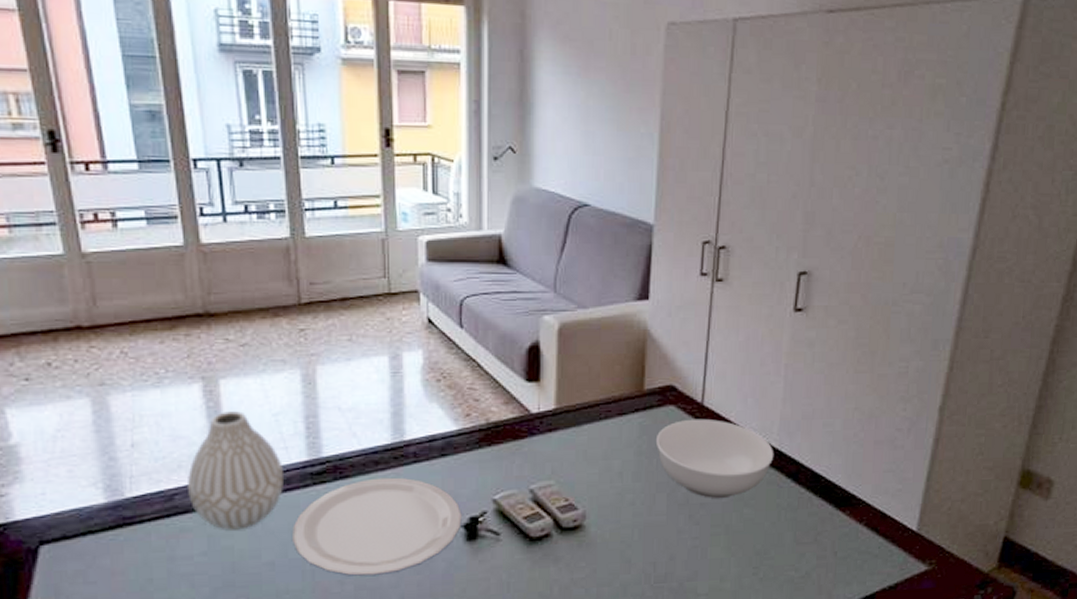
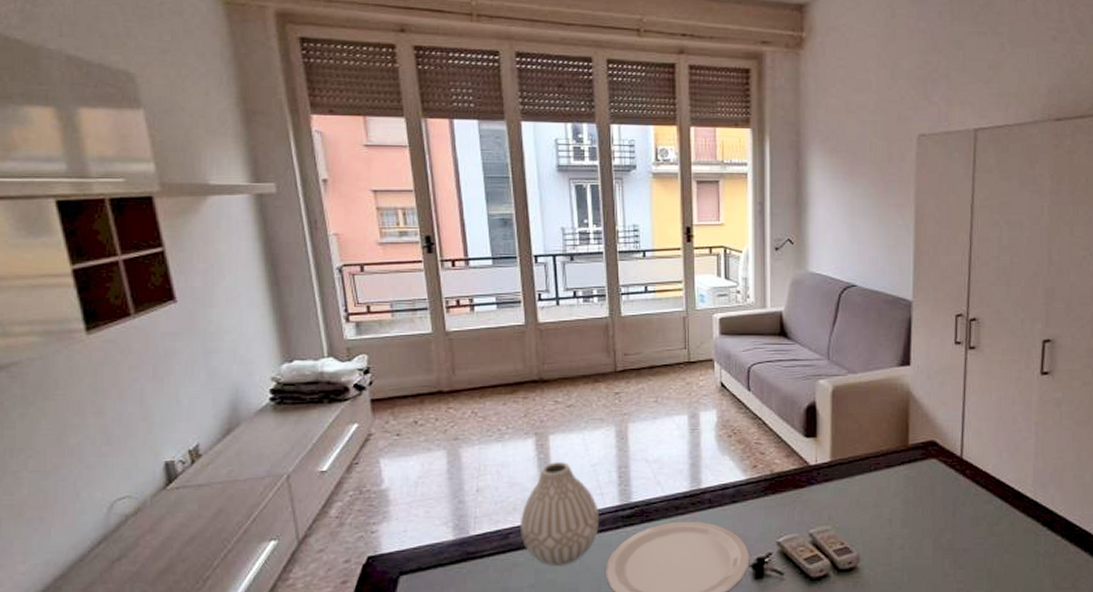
bowl: present [655,418,774,498] -> none [920,471,1030,544]

